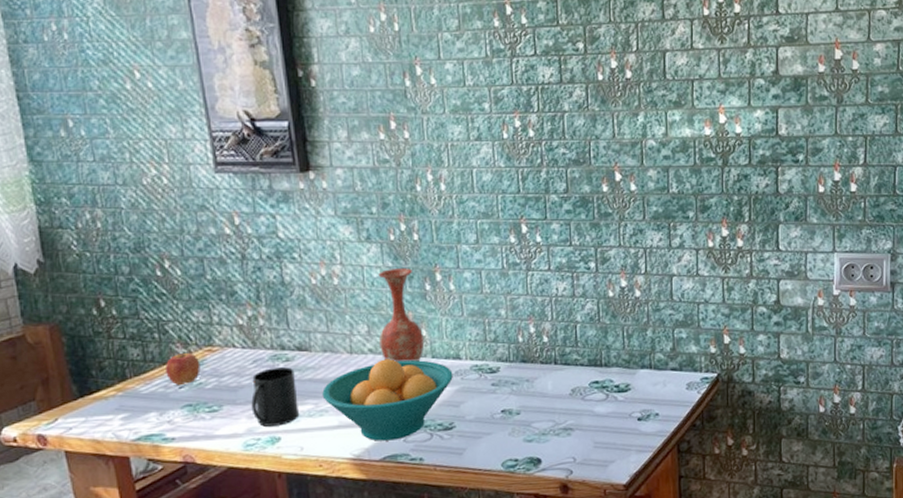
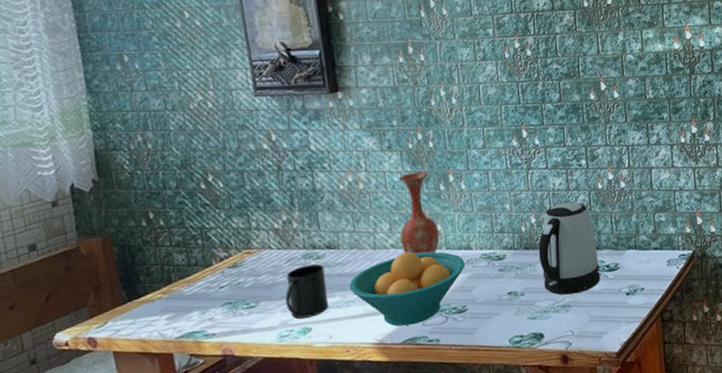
apple: present [165,353,200,386] -> none [207,256,240,286]
kettle: none [537,310,608,416] -> present [538,202,601,295]

